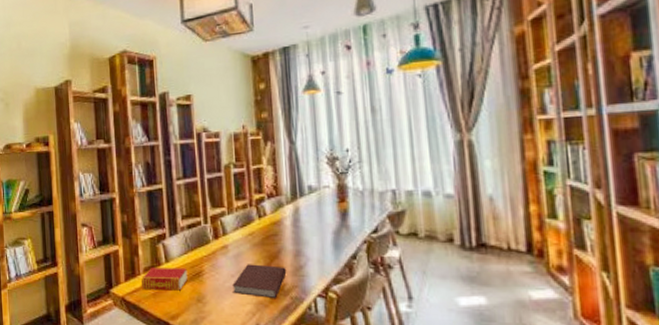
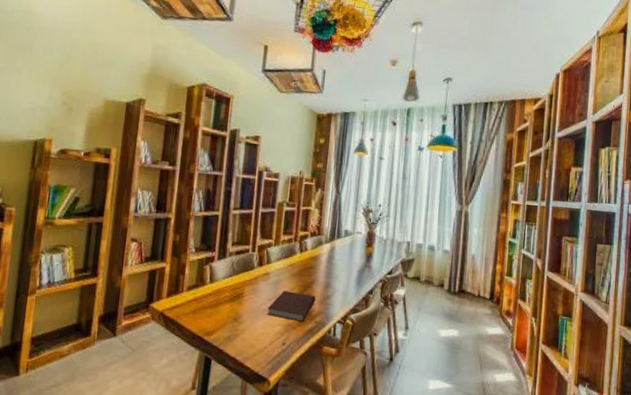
book: present [141,268,188,291] -> none [183,287,229,310]

